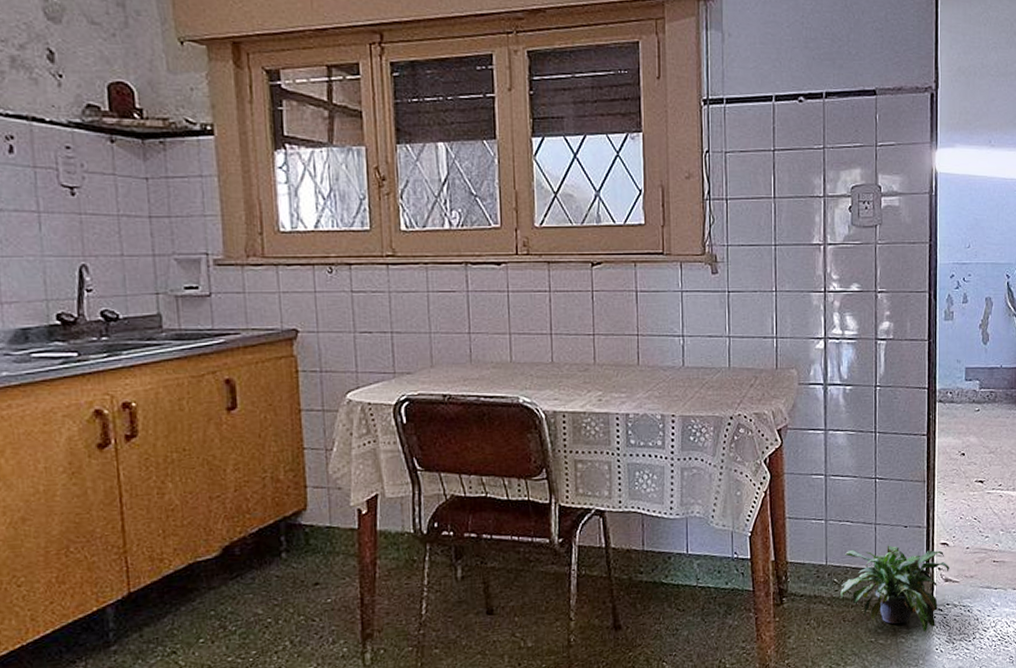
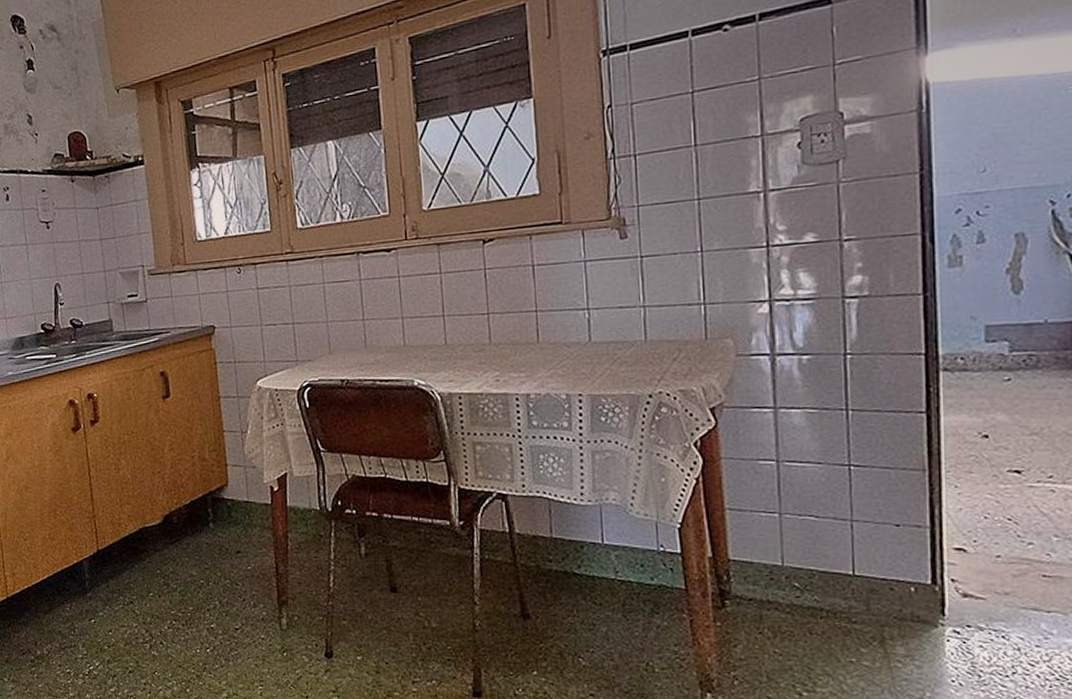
potted plant: present [840,545,950,632] -> none [804,547,969,658]

